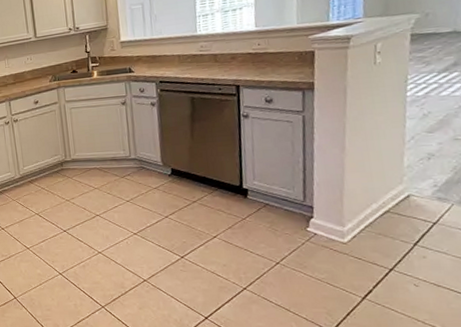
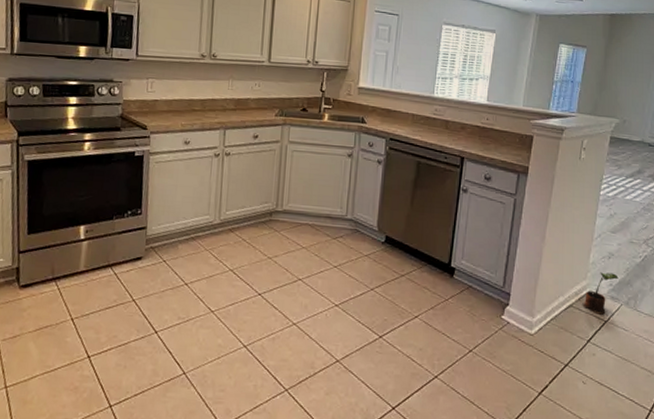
potted plant: none [401,173,445,217] -> present [582,272,619,315]

